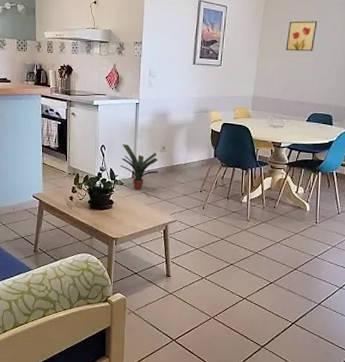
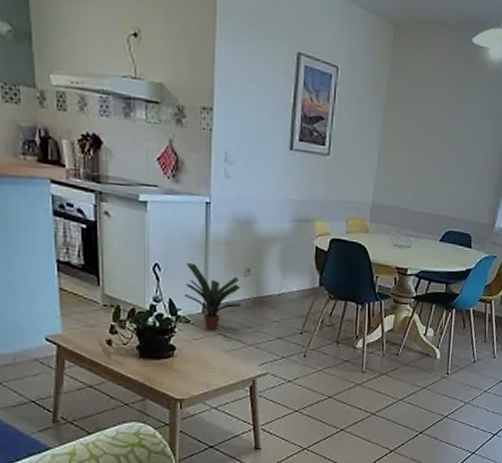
wall art: present [286,21,318,52] -> none [416,100,458,146]

